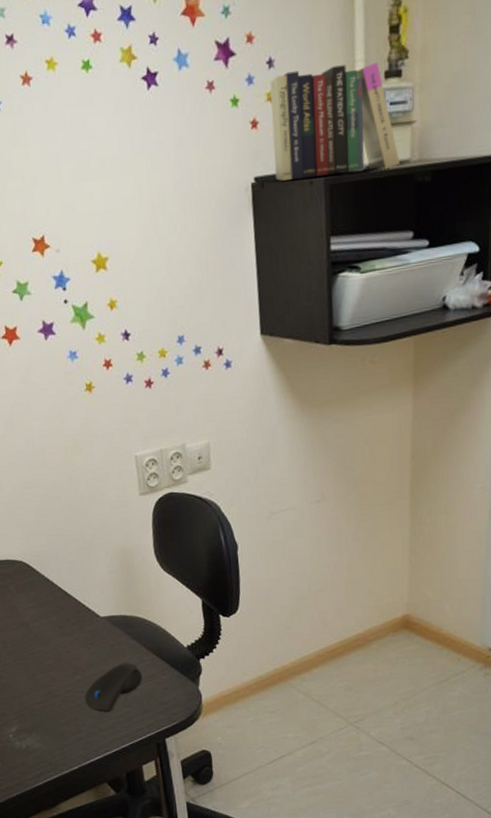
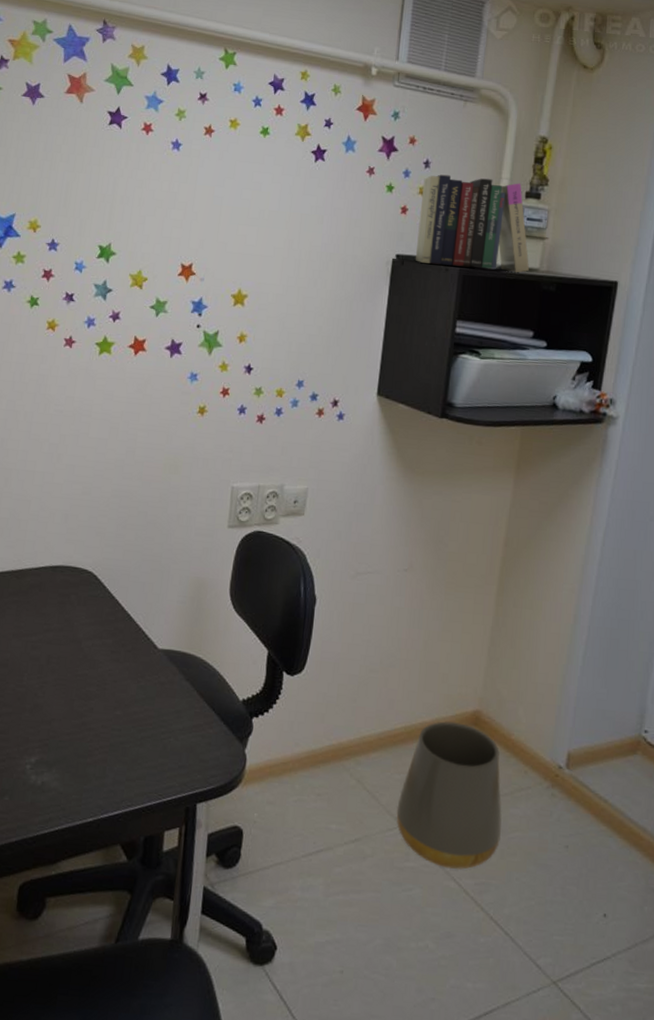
computer mouse: present [85,662,143,712] -> none [120,705,188,759]
trash bin: none [344,628,443,751] -> present [396,721,502,869]

